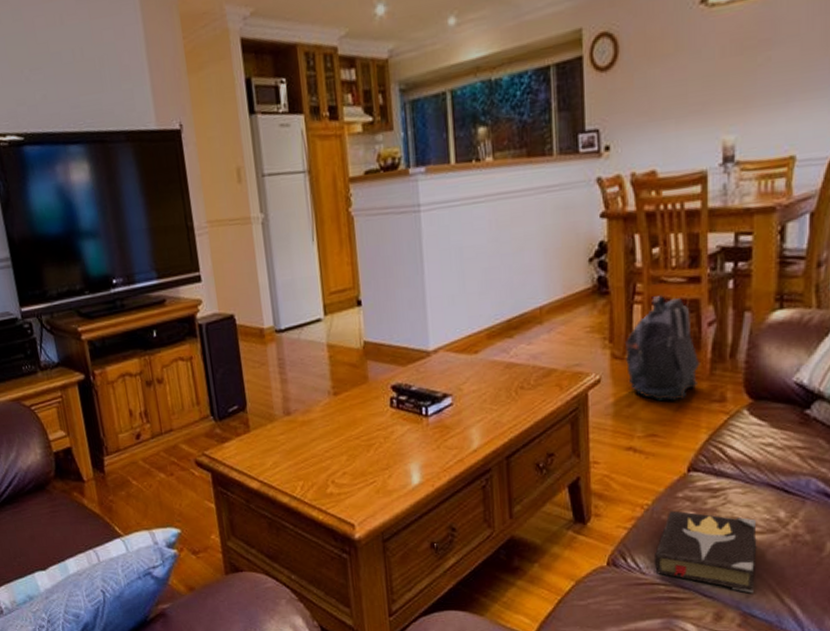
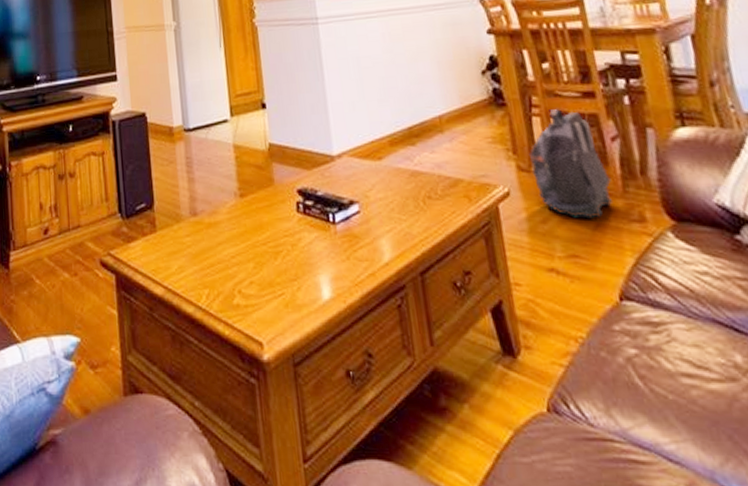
hardback book: present [654,511,757,594] -> none [600,347,728,461]

